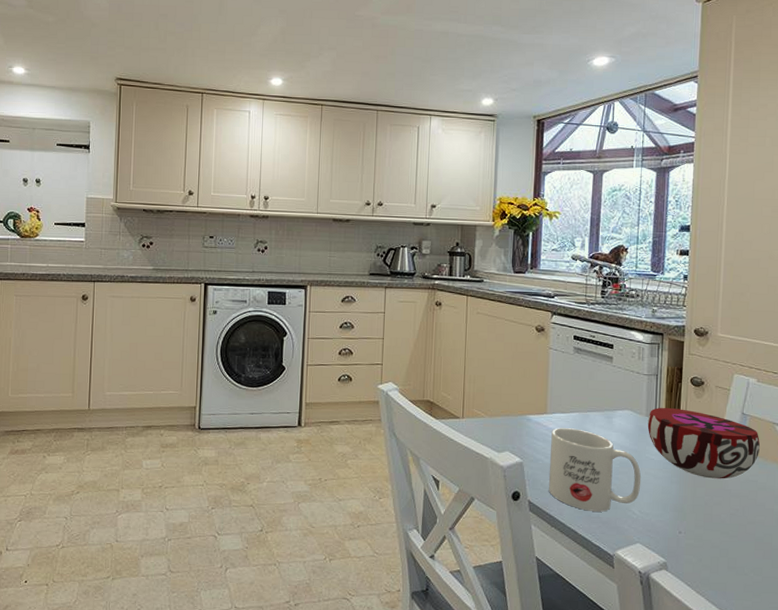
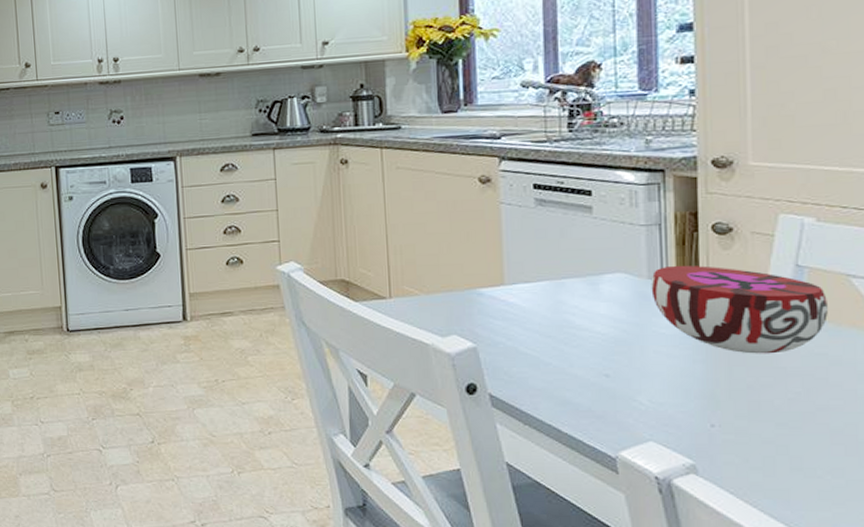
mug: present [549,428,641,512] -> none [513,301,649,404]

